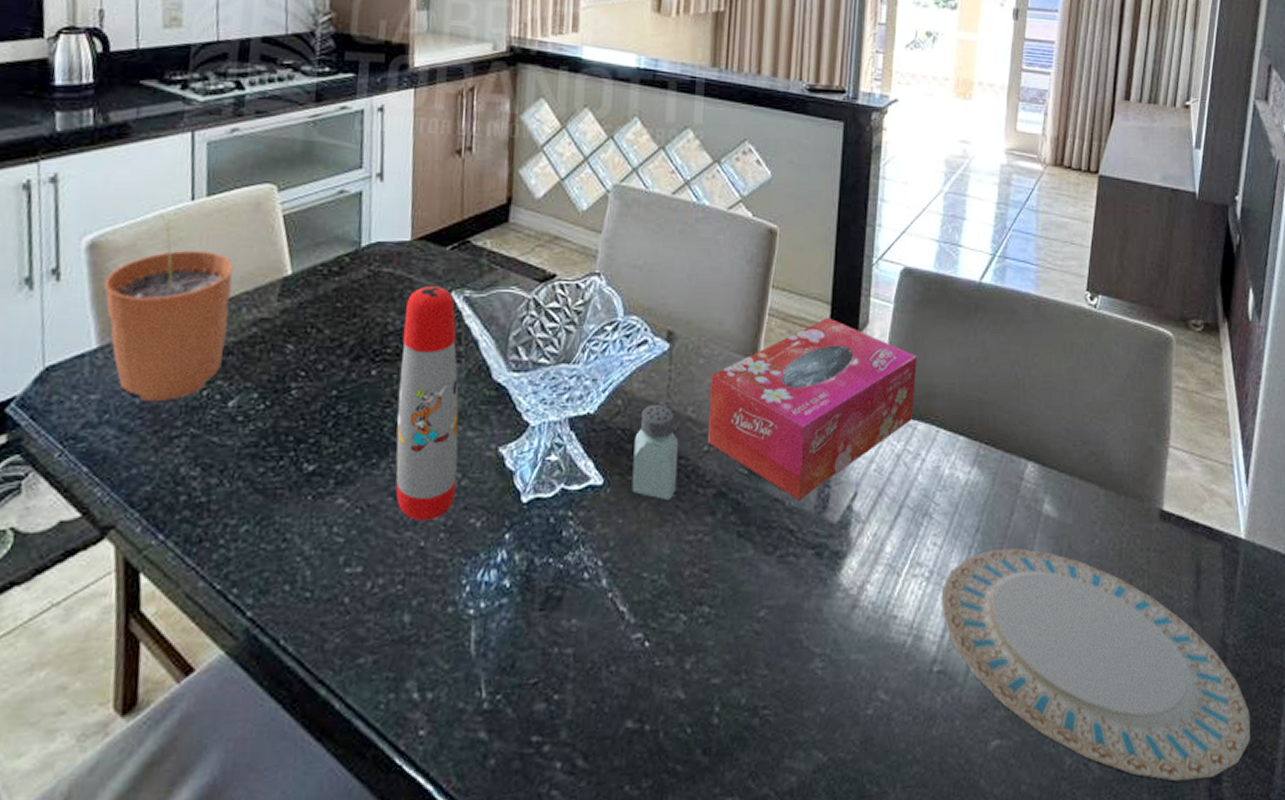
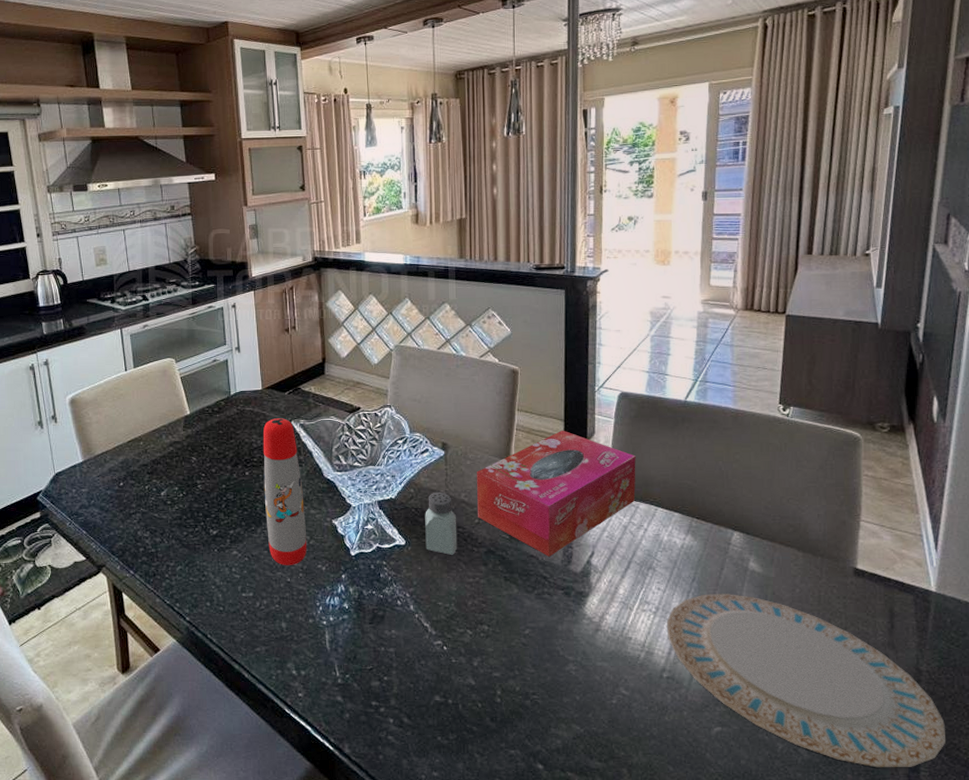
plant pot: present [103,212,234,402] -> none [81,379,155,493]

